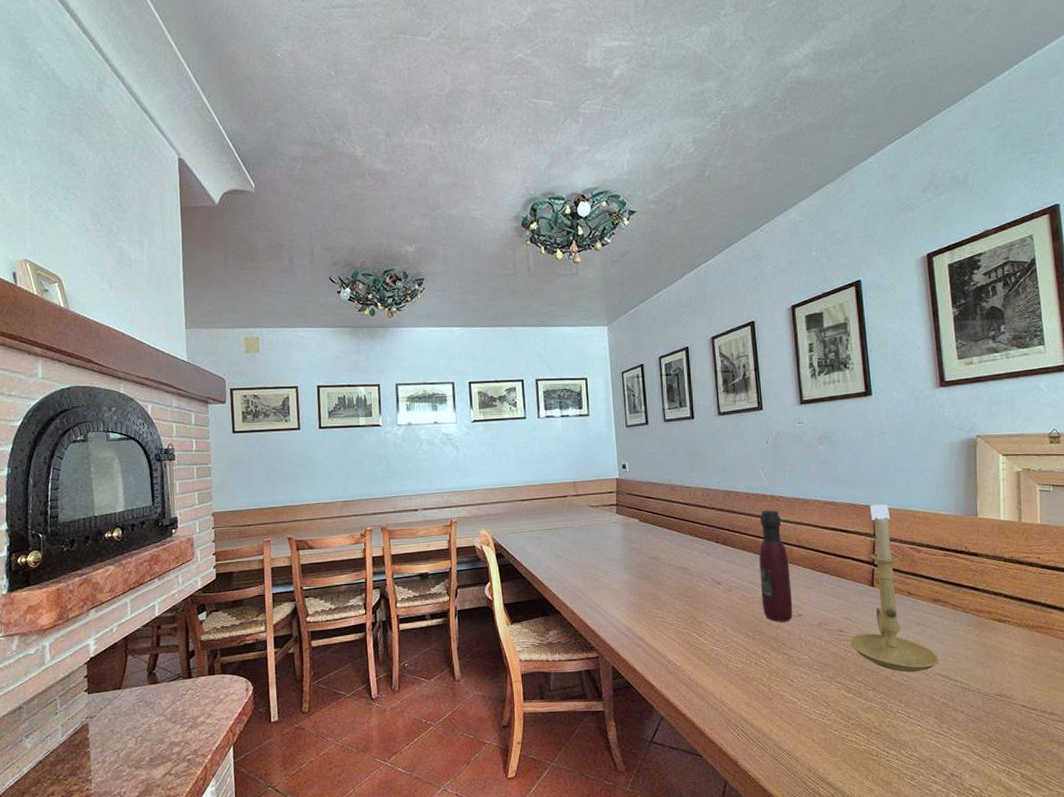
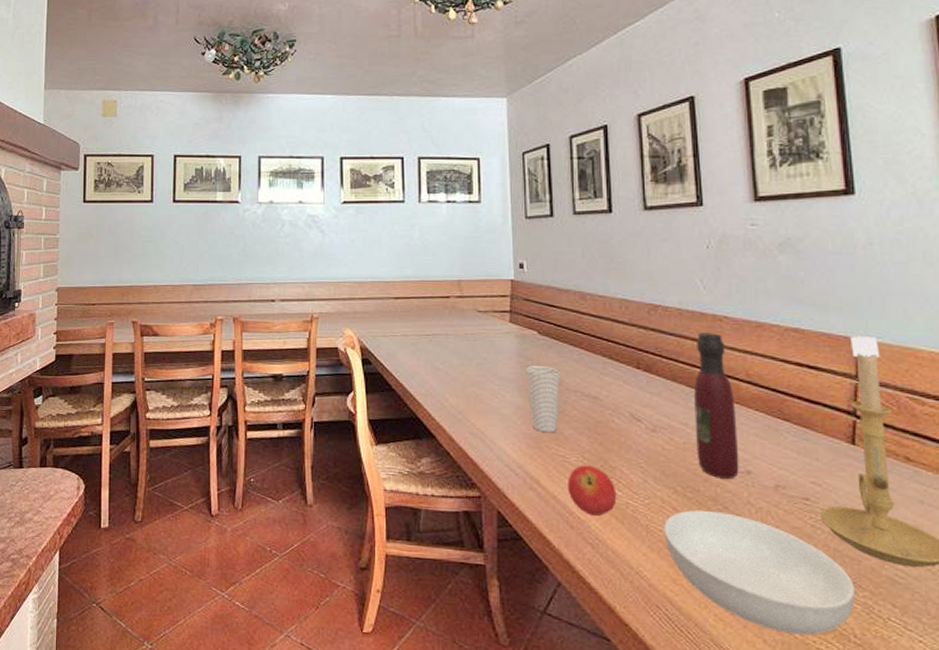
cup: none [630,546,658,601] -> present [526,365,560,433]
fruit: none [666,622,704,661] -> present [568,465,617,516]
serving bowl: none [738,647,875,732] -> present [663,509,856,636]

